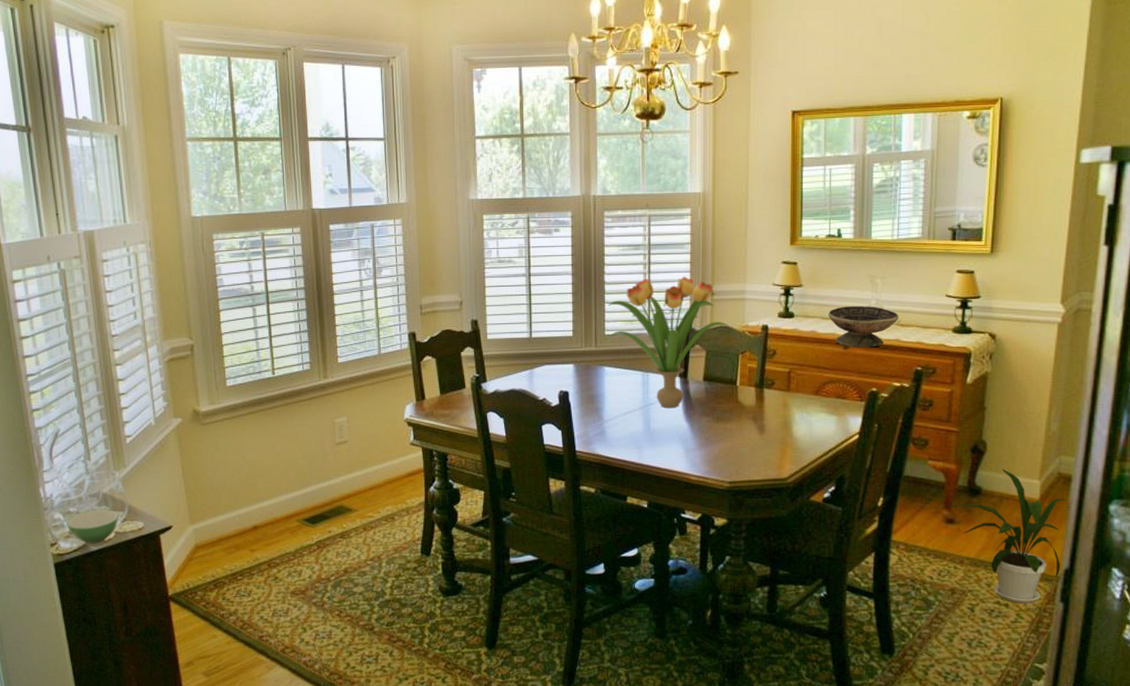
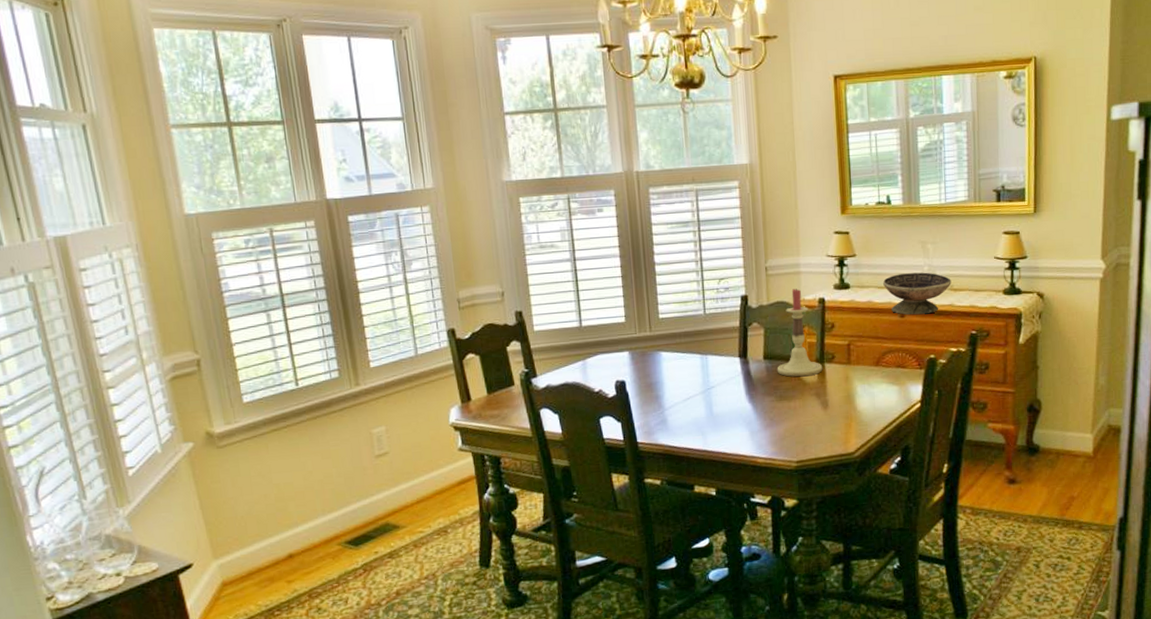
bowl: present [65,509,120,547] -> none [62,552,128,597]
flower arrangement: present [607,276,728,408] -> none [660,252,785,390]
candlestick: none [716,314,762,400] -> present [777,289,823,377]
house plant: present [948,468,1069,604] -> none [1009,425,1119,556]

